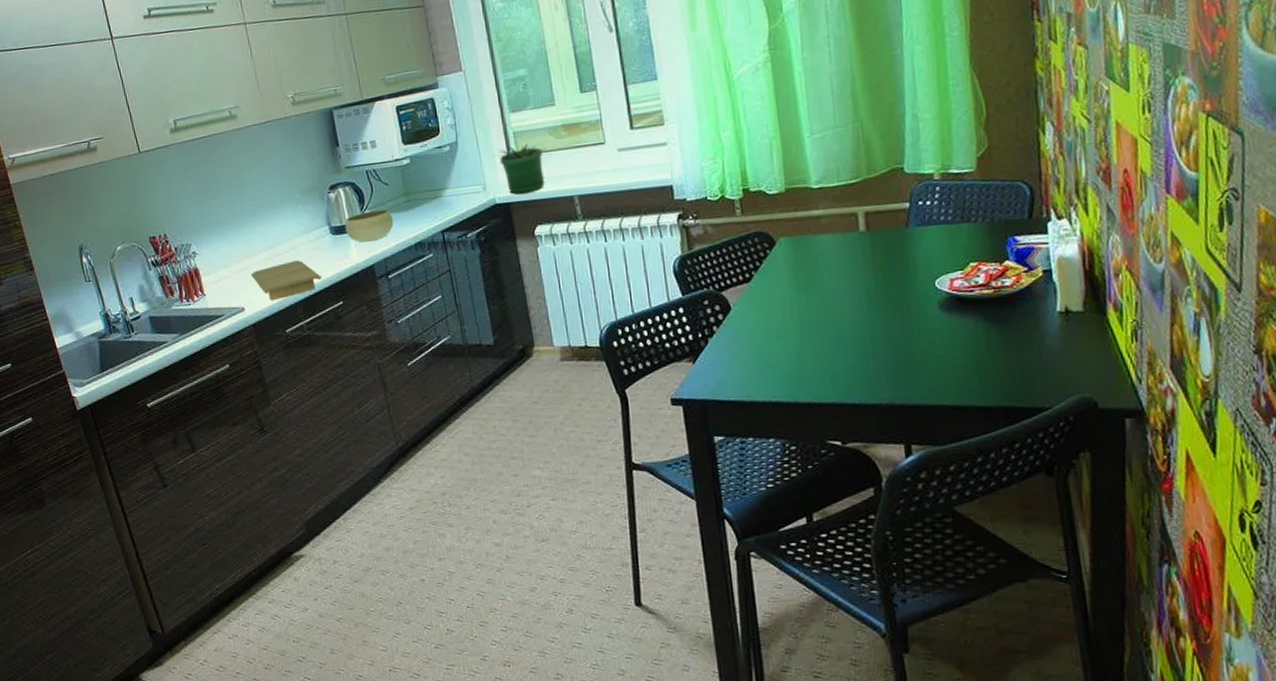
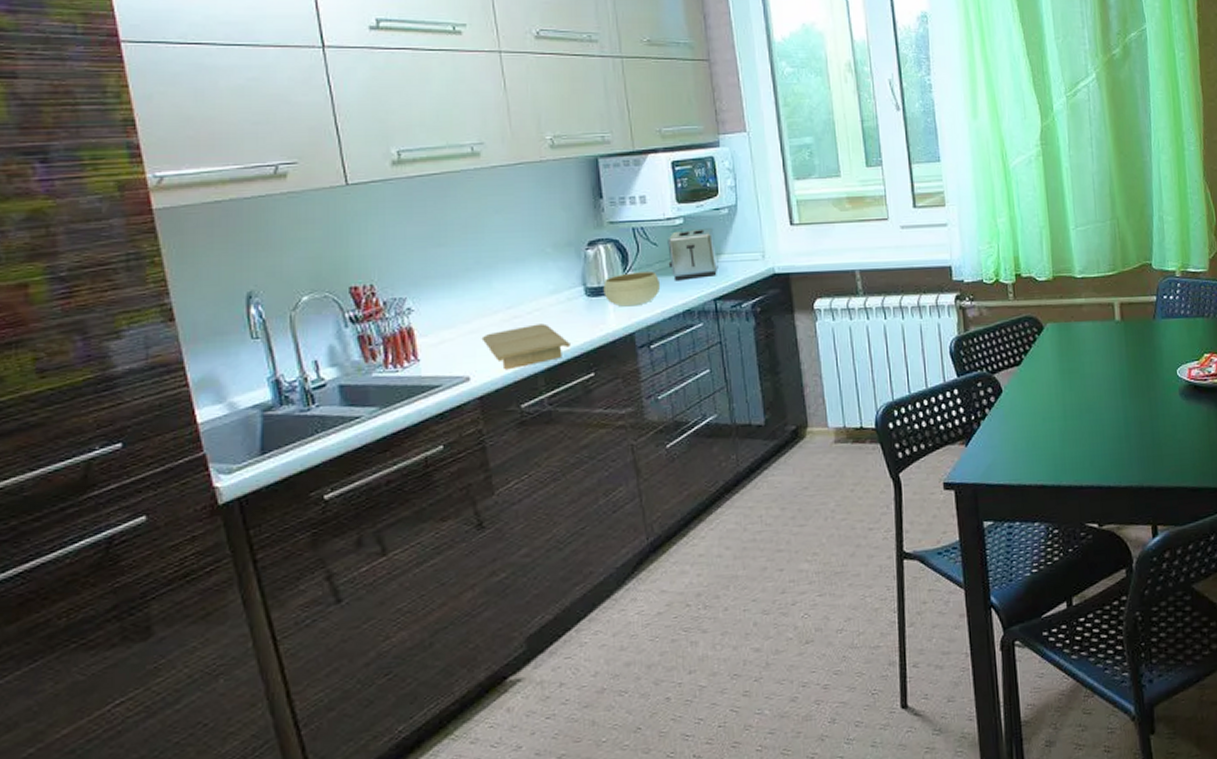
toaster: none [397,164,444,217] -> present [667,227,718,281]
planter: present [497,143,547,196] -> none [779,213,830,266]

